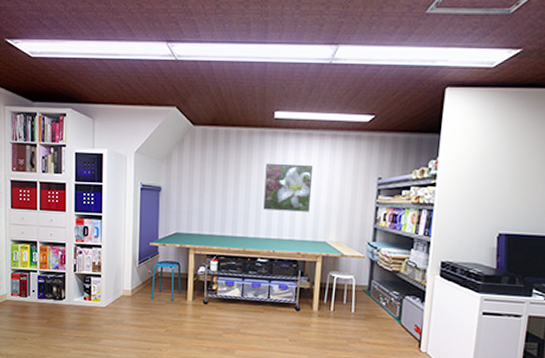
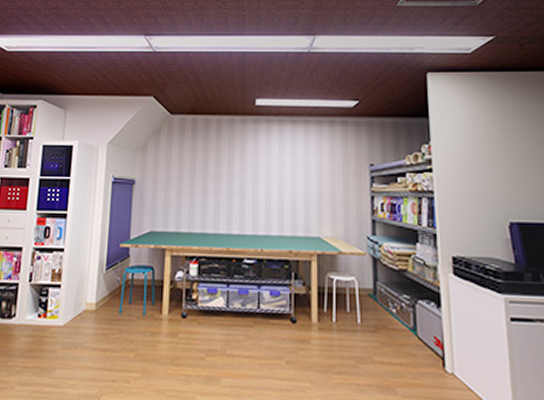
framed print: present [263,164,312,212] -> none [248,152,299,204]

